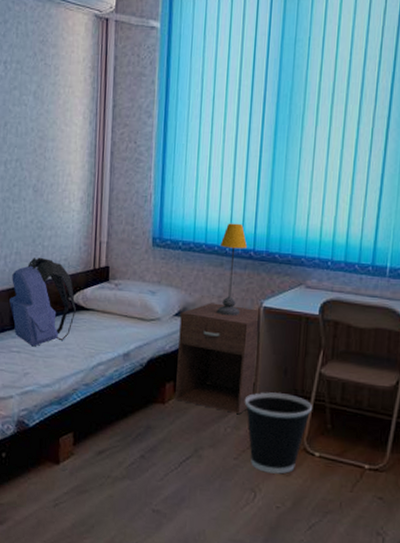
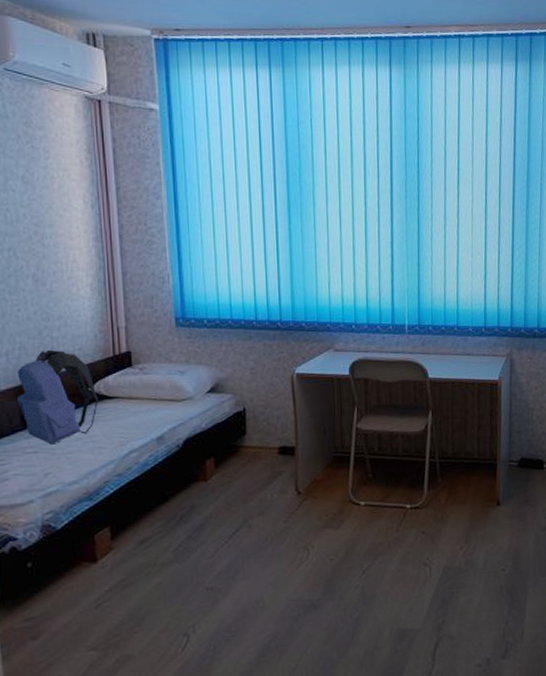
nightstand: present [175,303,268,414] -> none [213,375,309,479]
table lamp: present [216,223,248,317] -> none [246,297,274,387]
wastebasket: present [245,392,312,474] -> none [289,452,353,529]

